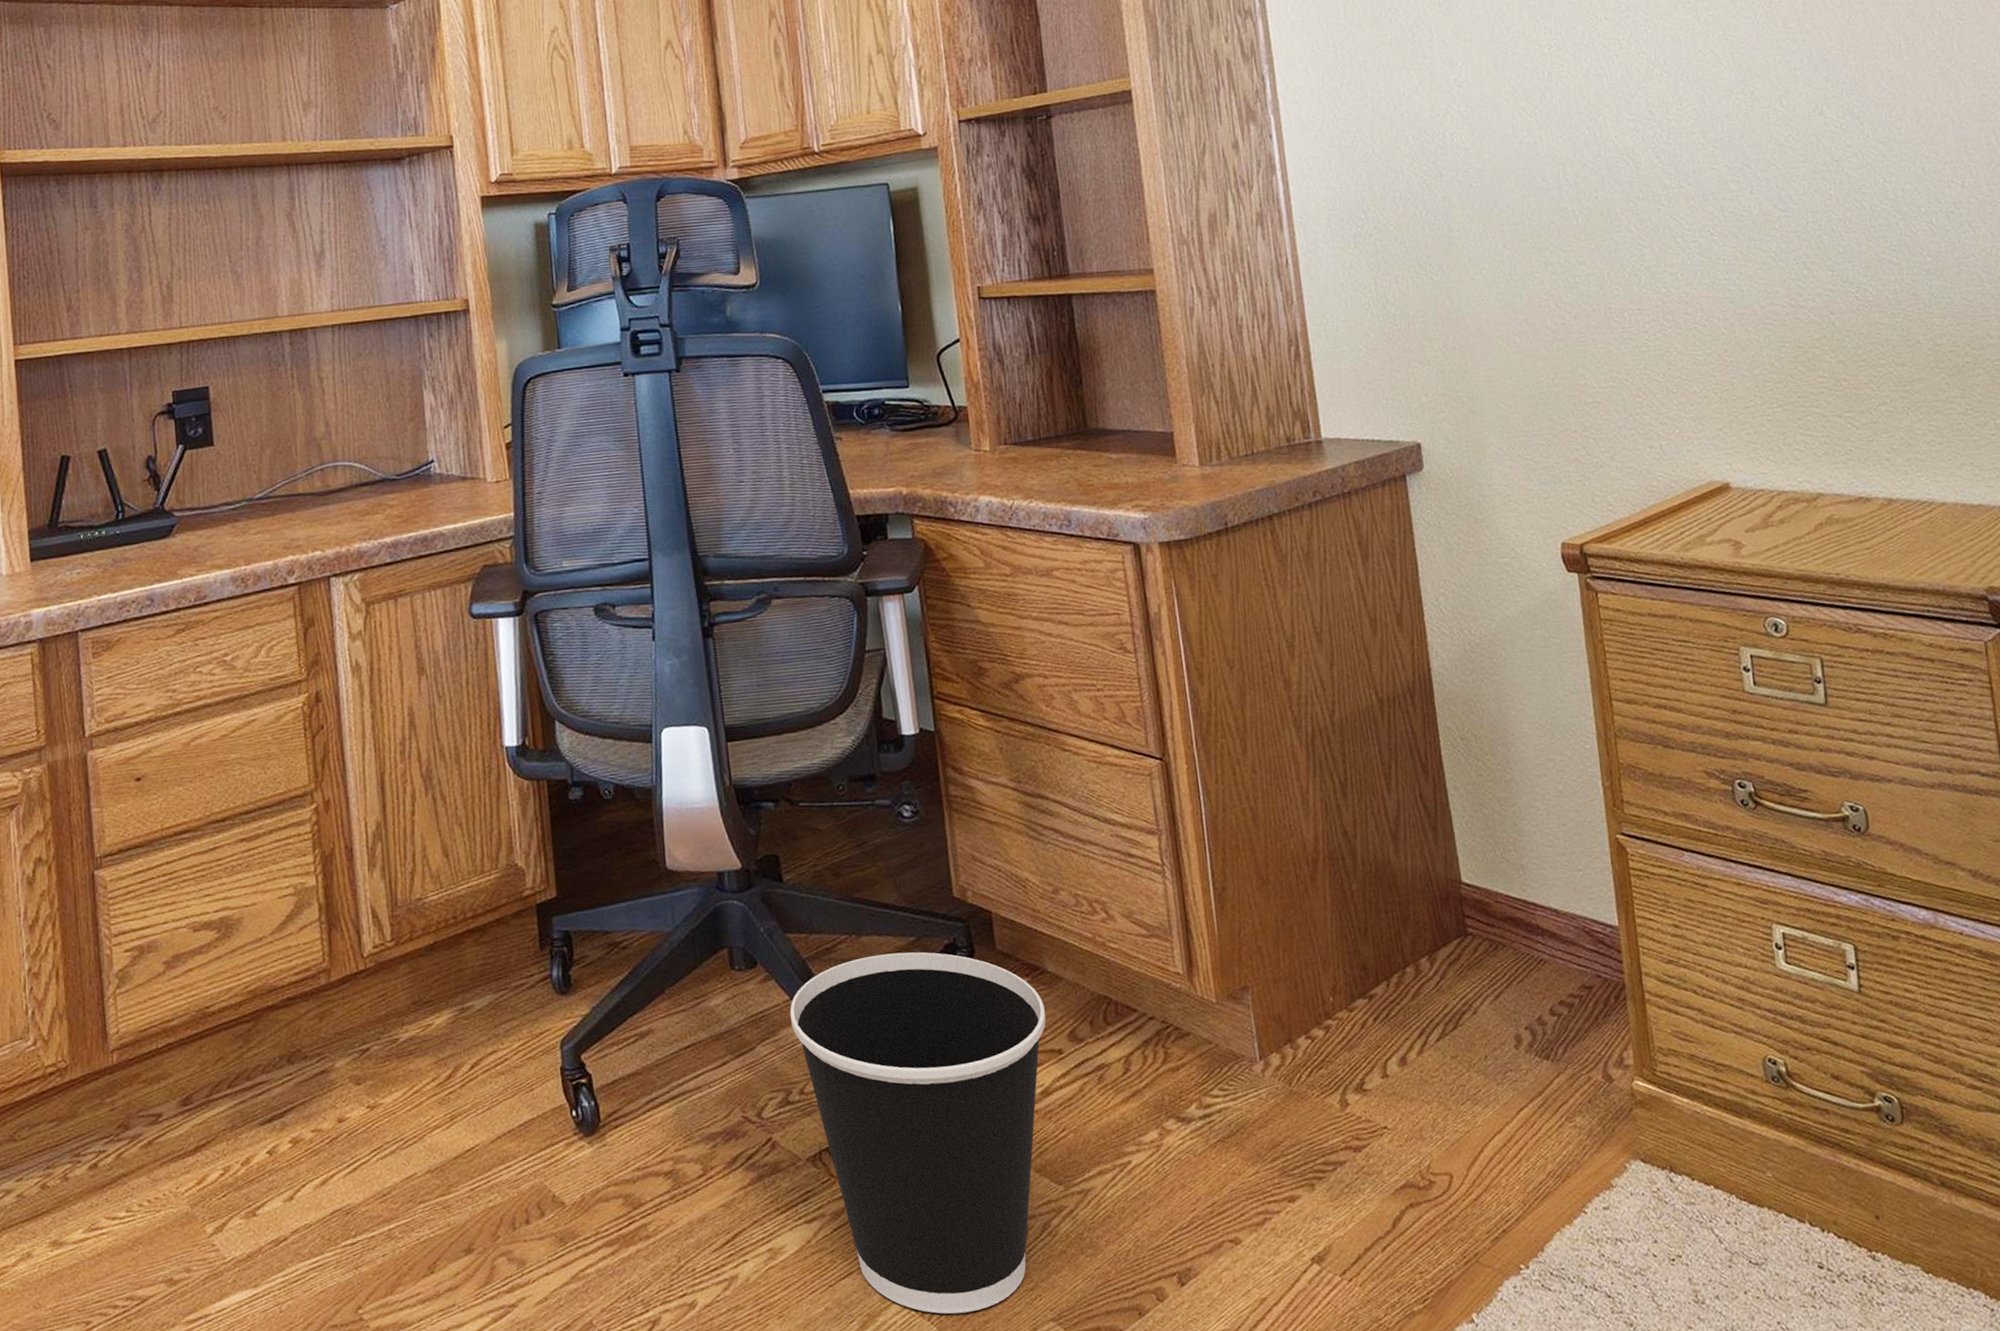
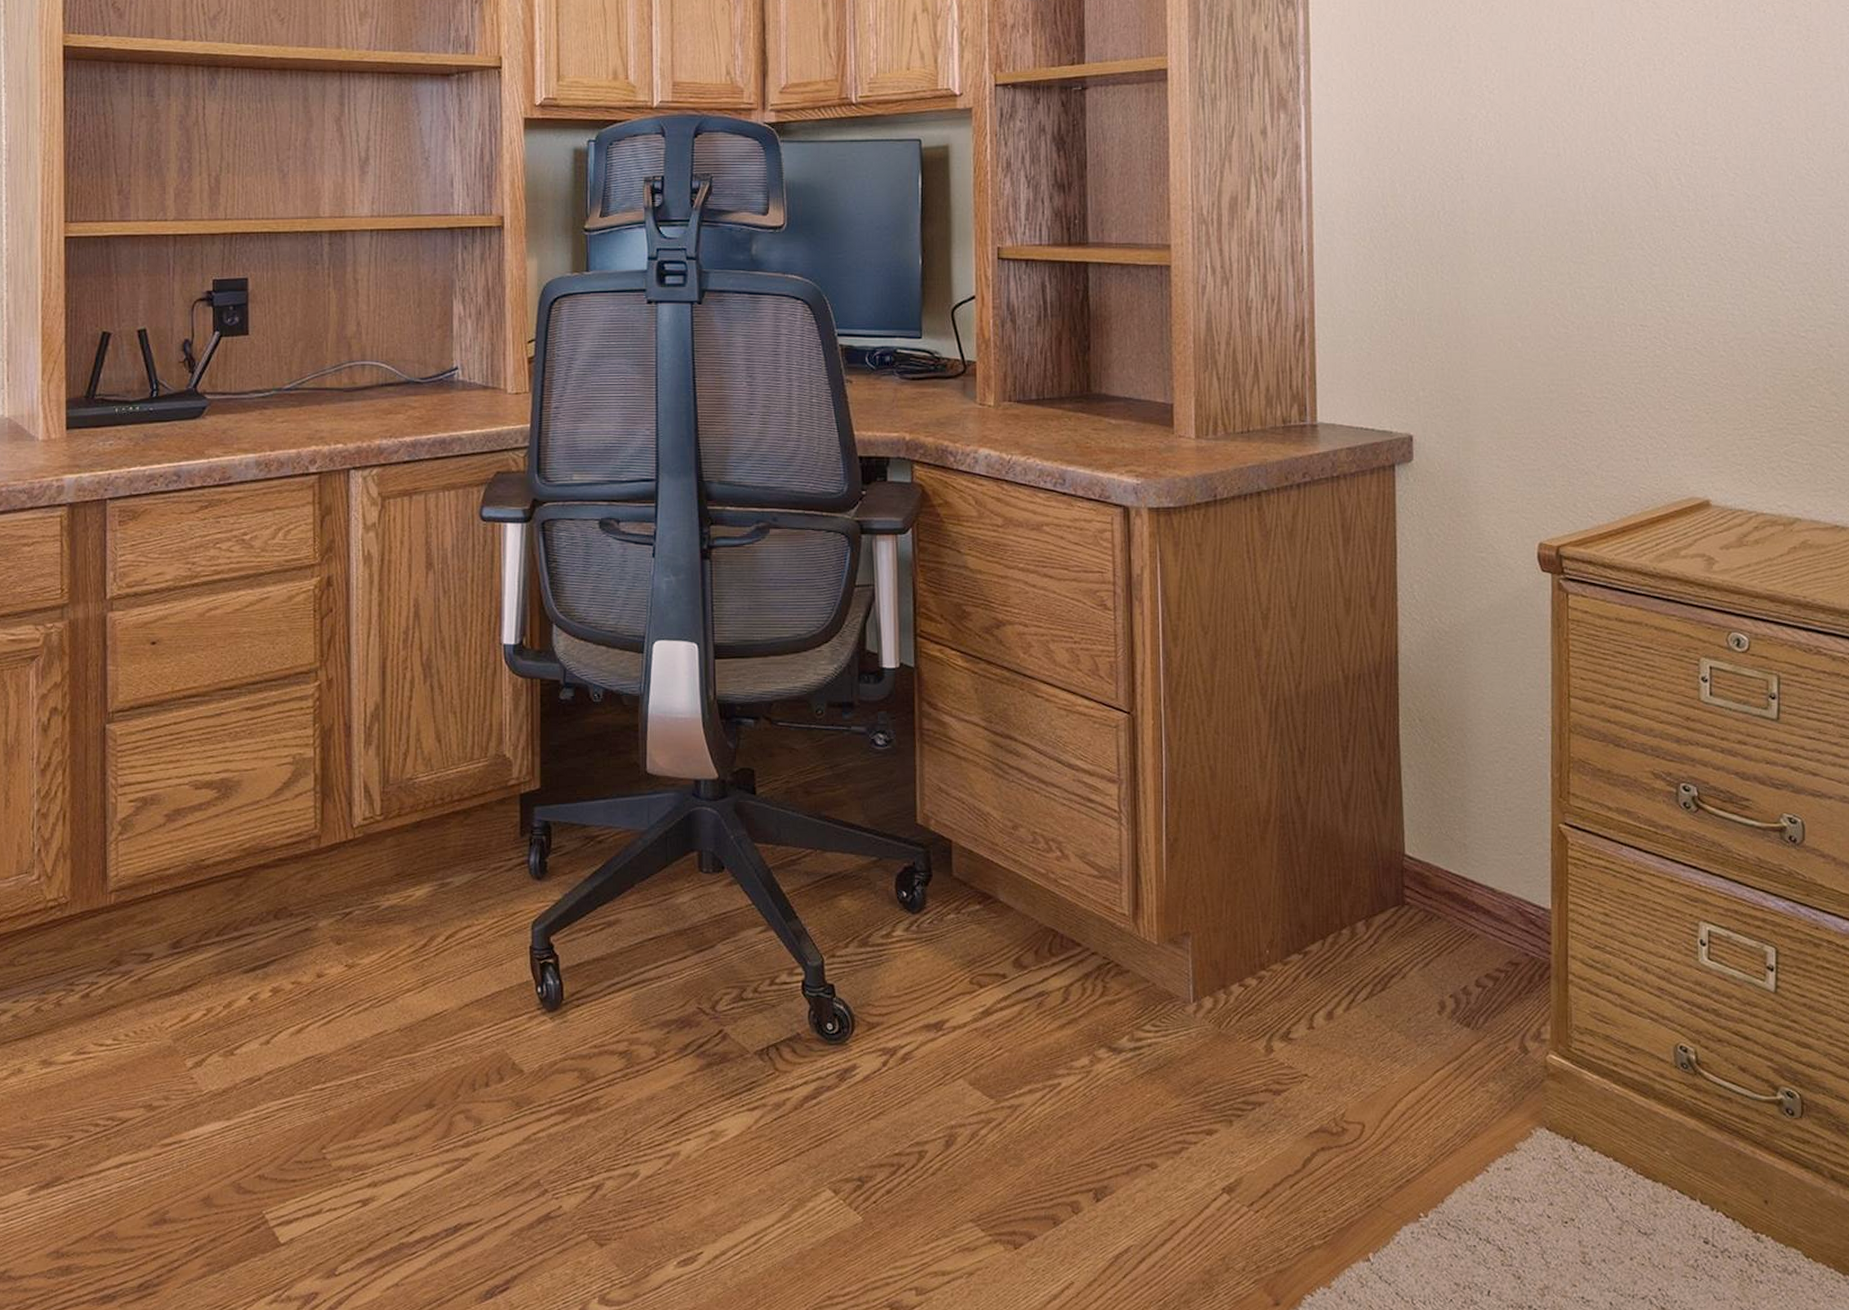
wastebasket: present [789,952,1046,1314] -> none [751,870,994,1207]

